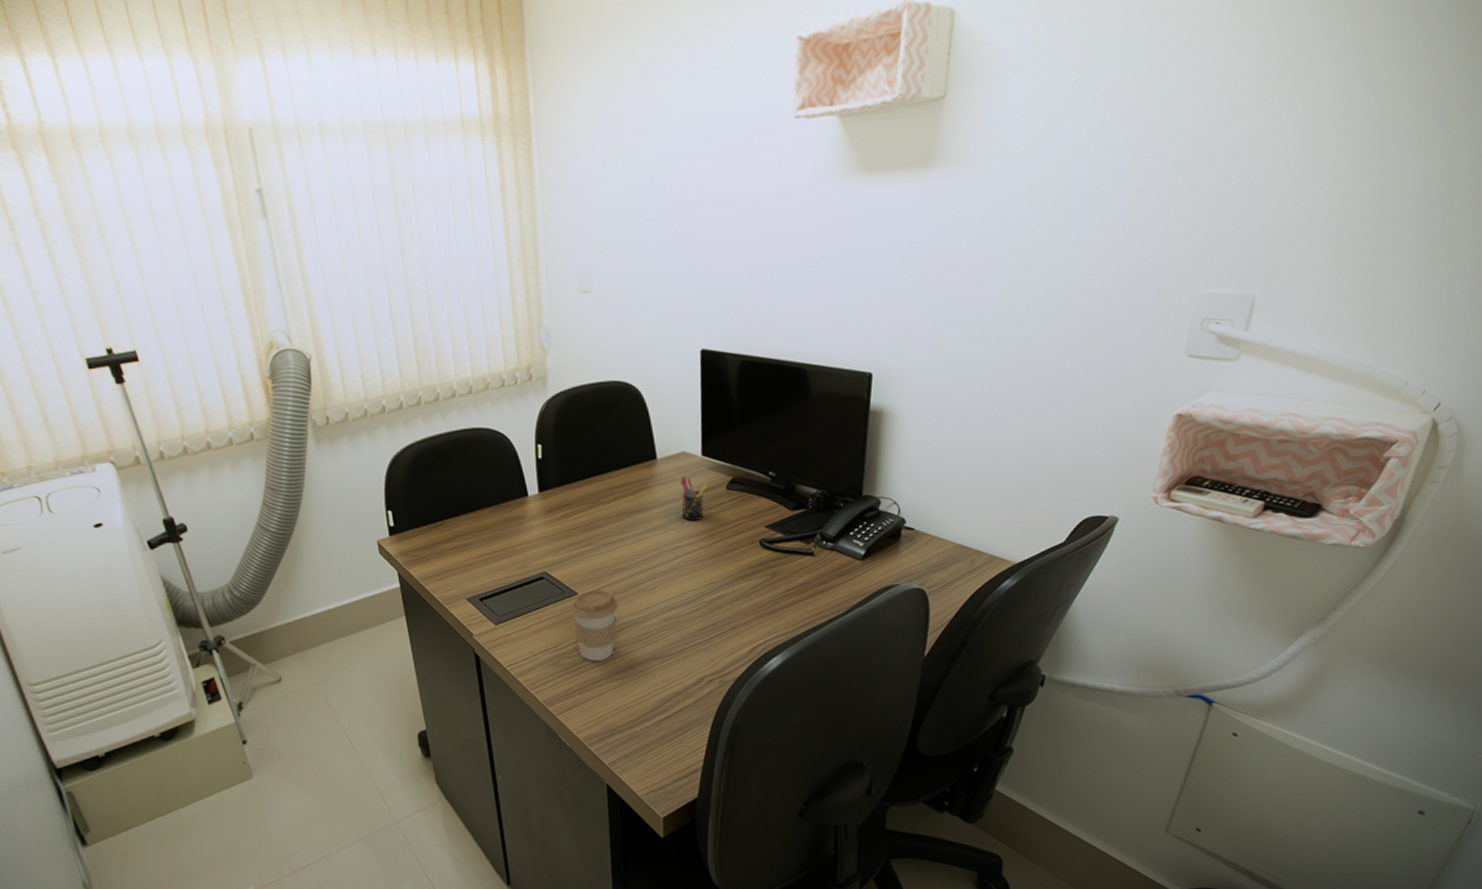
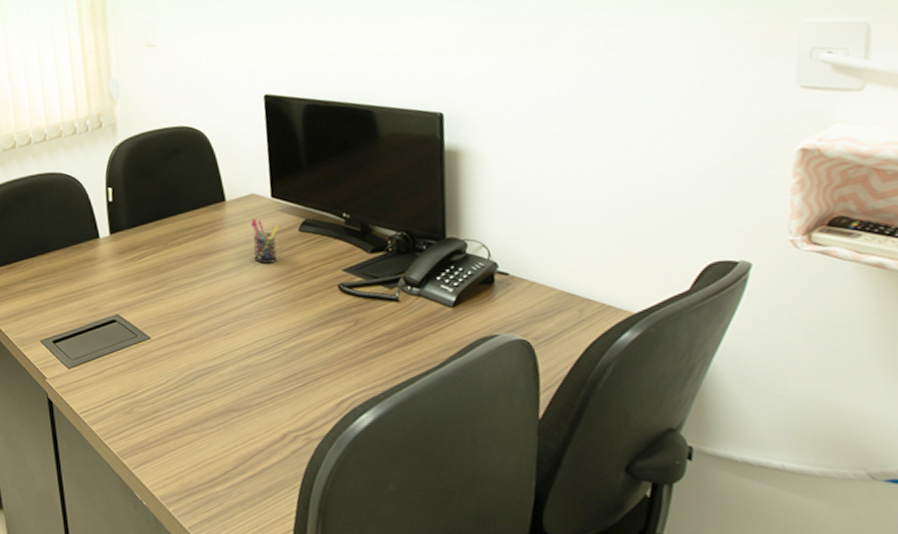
coffee cup: present [571,590,618,661] -> none [144,334,192,411]

